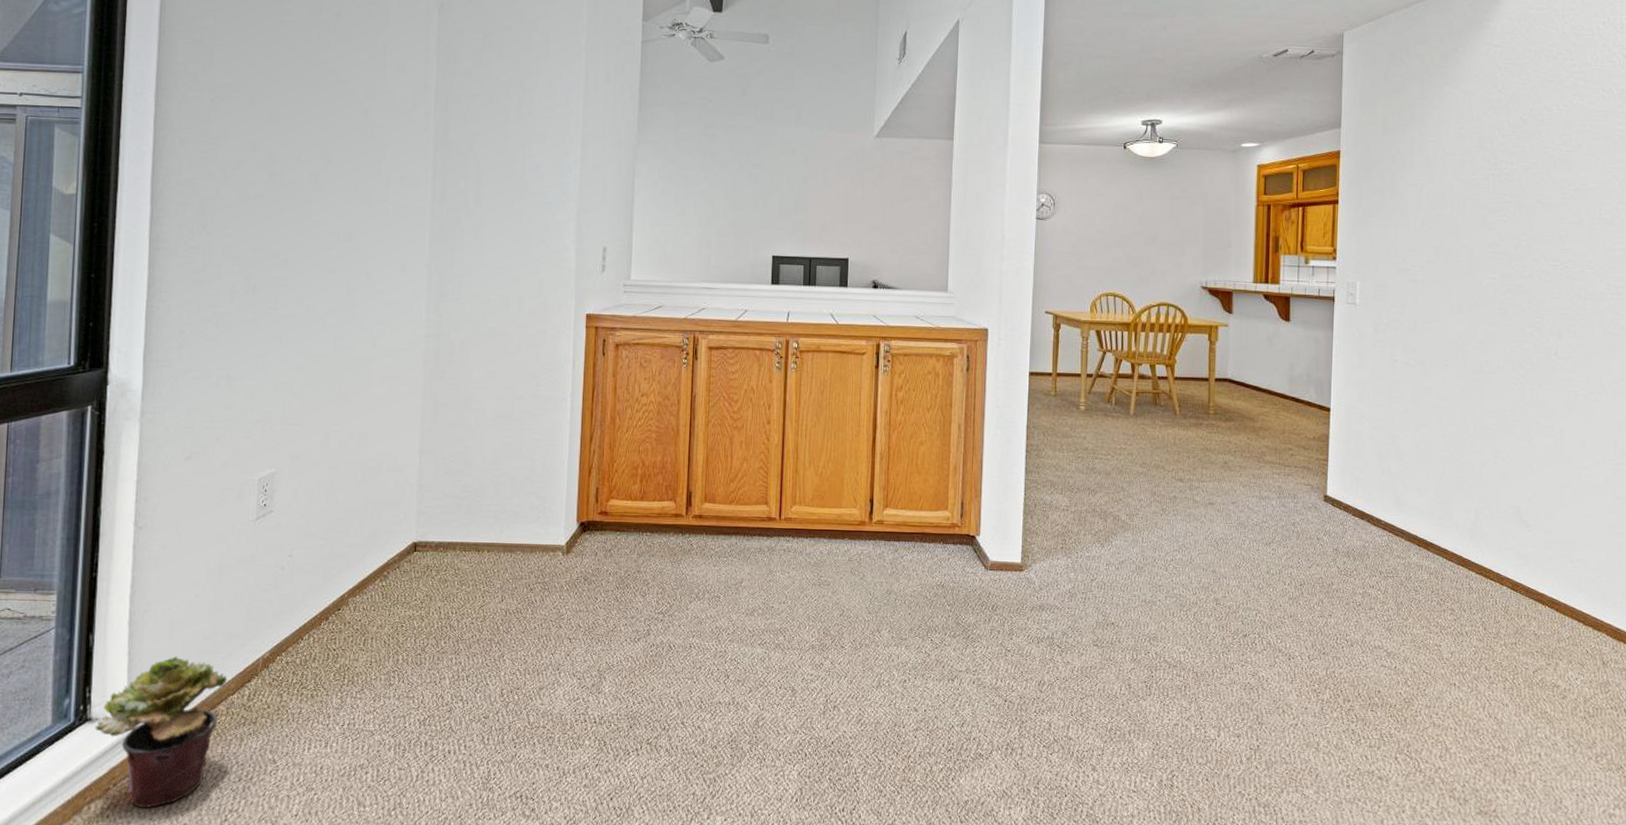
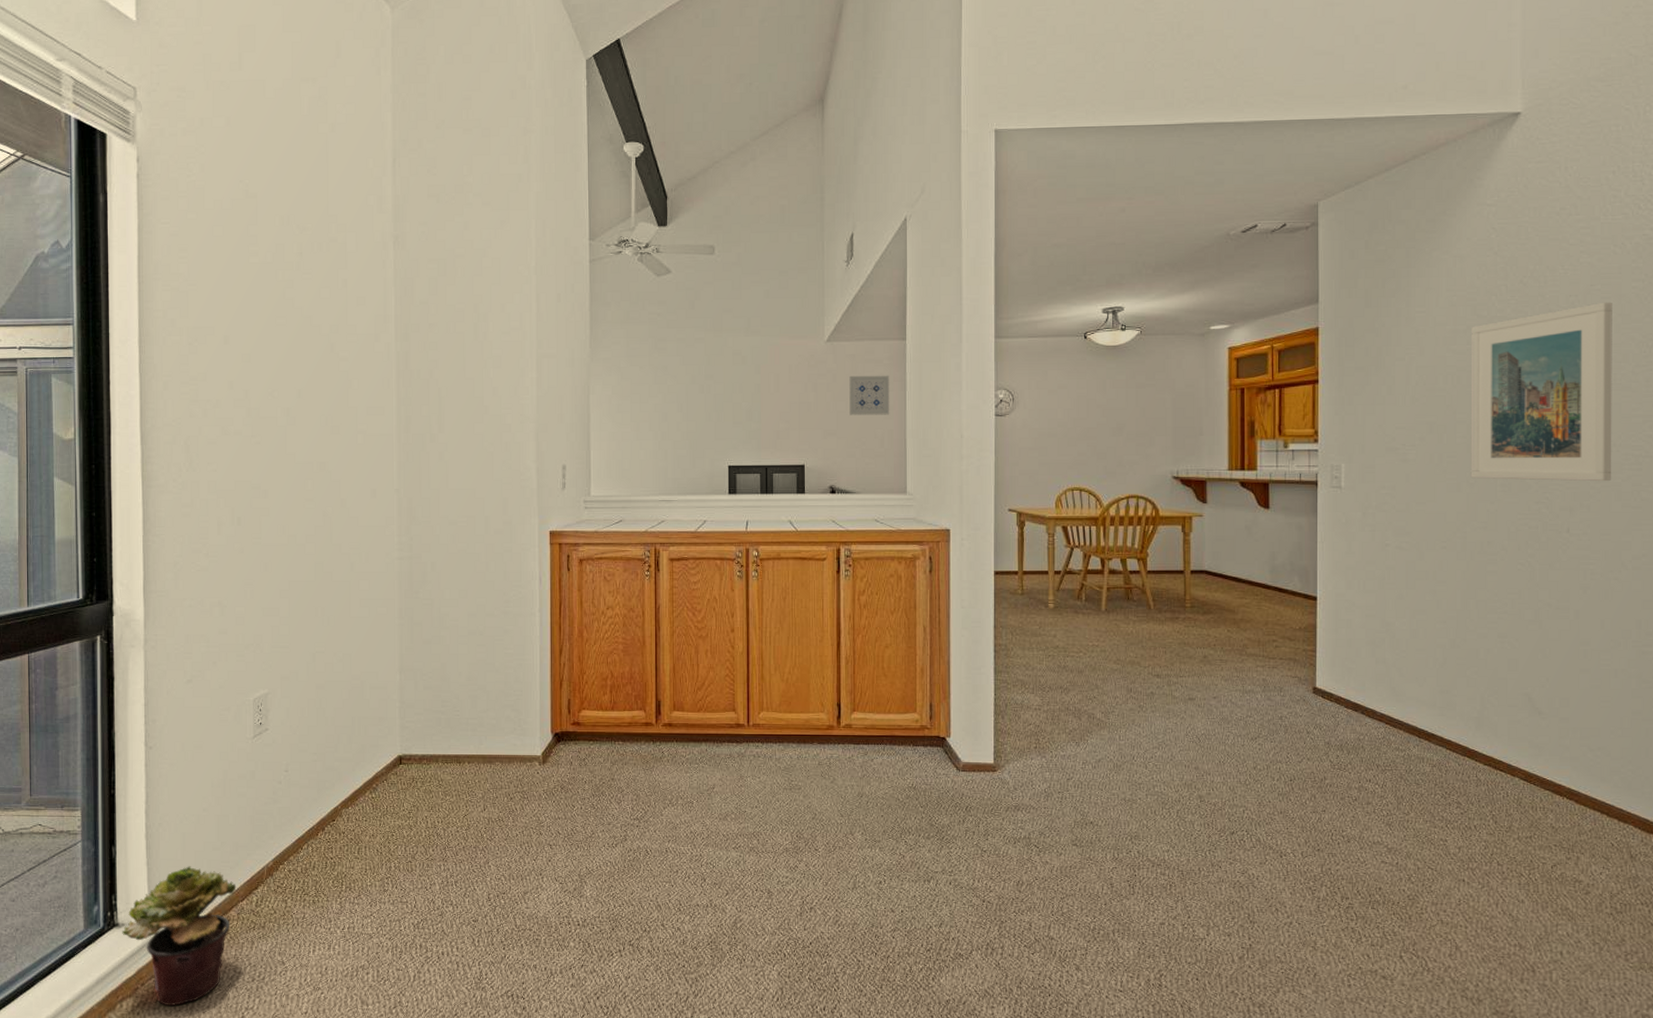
wall art: none [895,172,936,213] -> present [849,375,890,415]
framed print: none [1472,142,1600,309] -> present [1470,302,1612,482]

